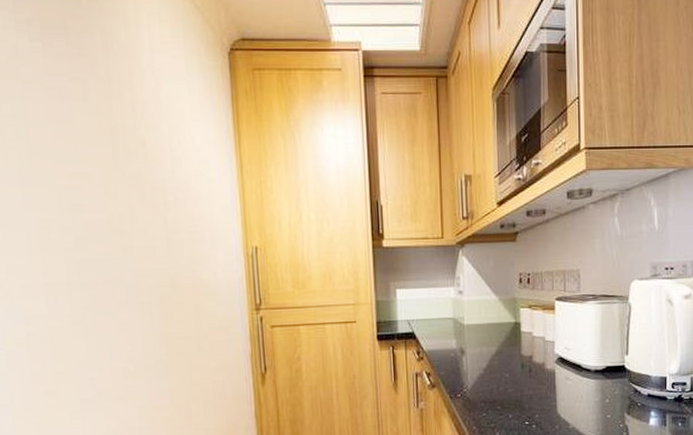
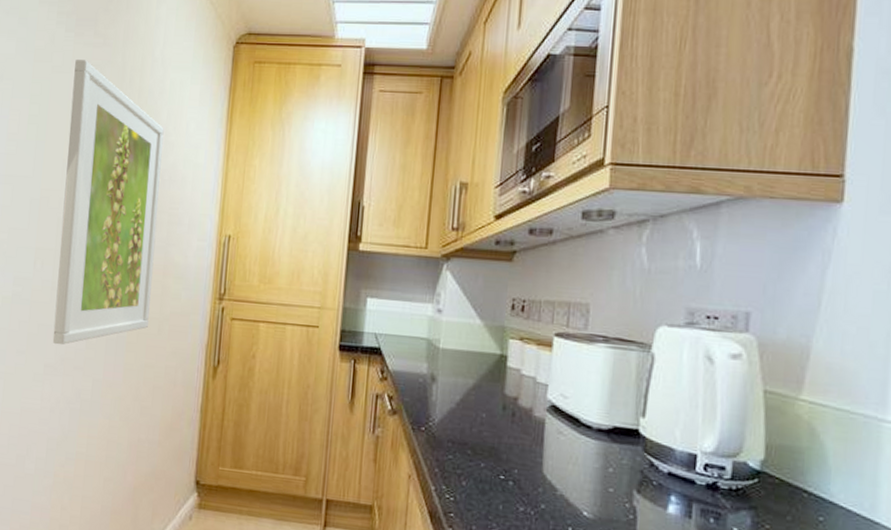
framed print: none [49,74,187,379] -> present [52,60,164,345]

